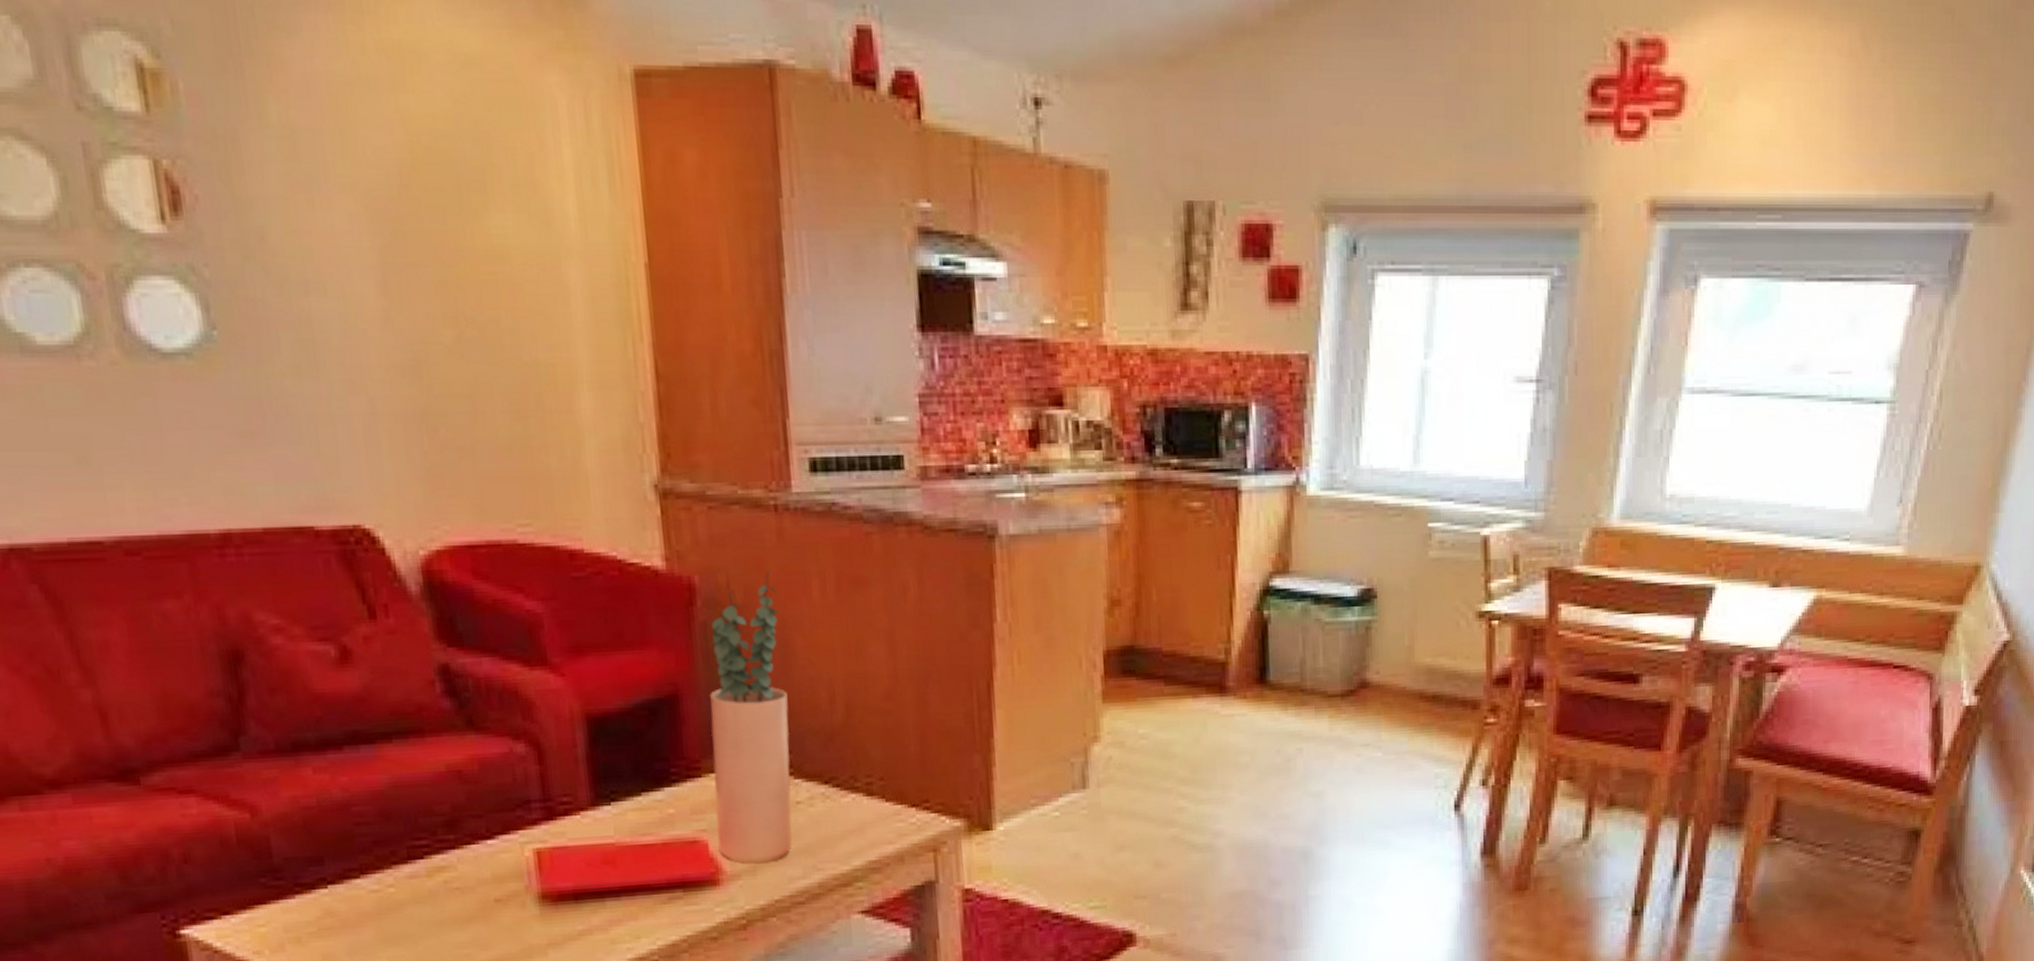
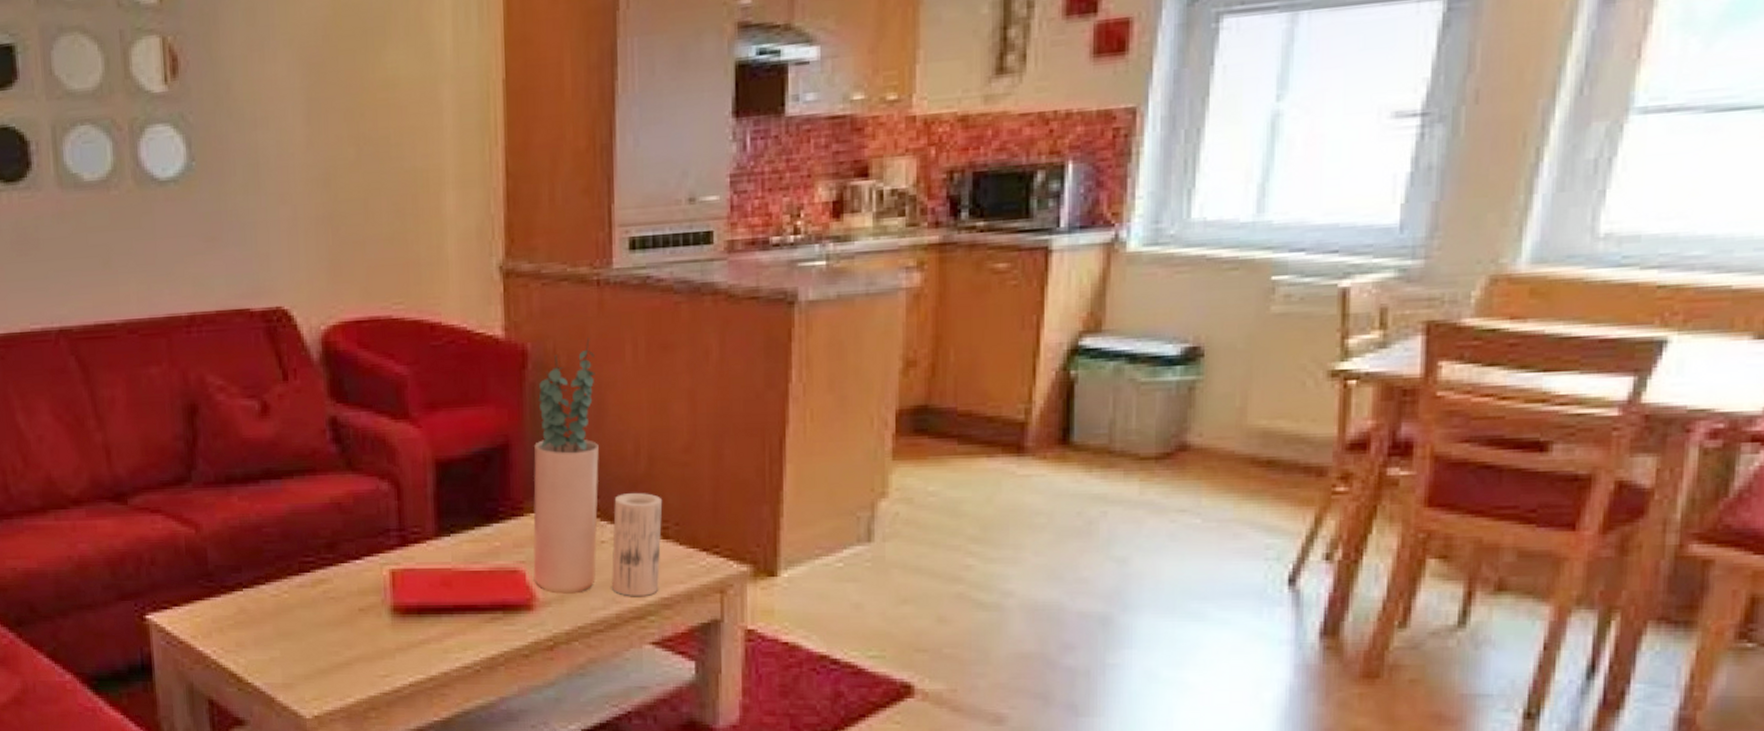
candle: none [808,745,866,862] -> present [612,493,663,596]

